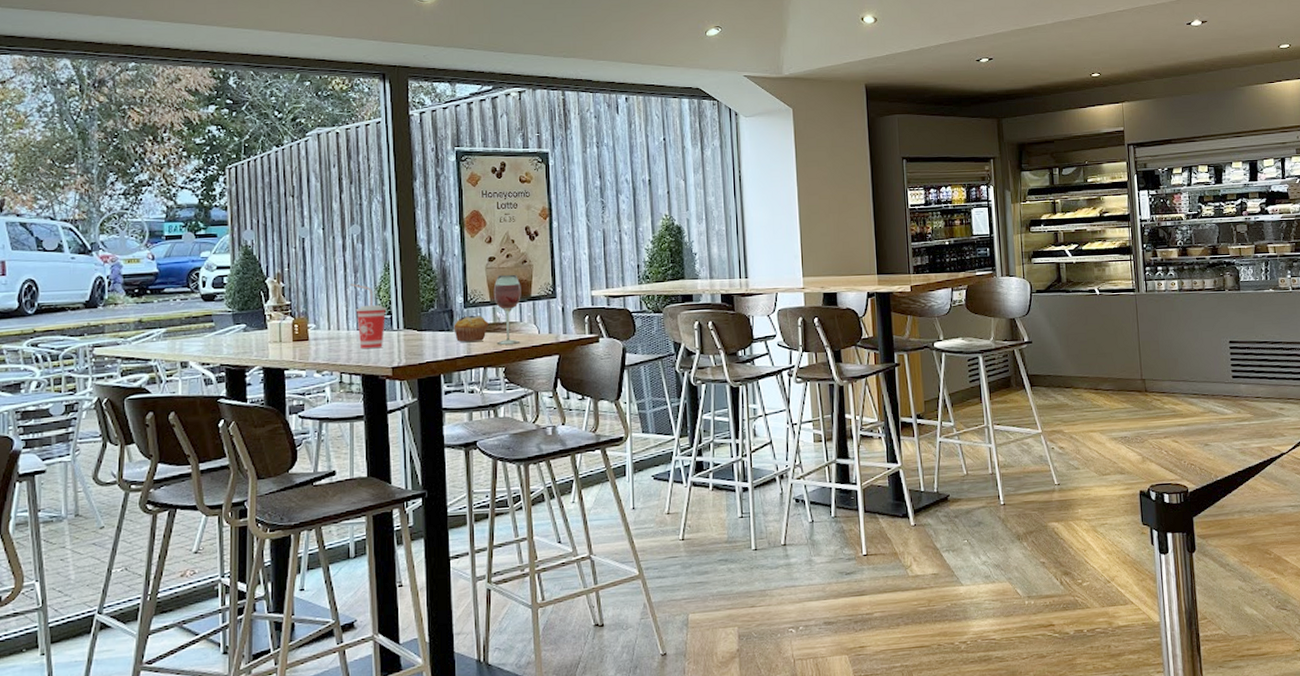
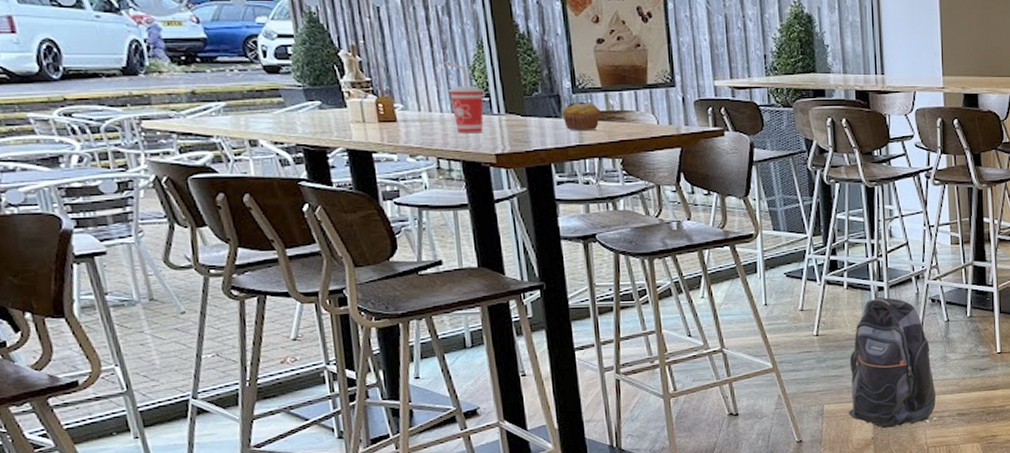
wineglass: present [493,274,521,345] -> none [604,59,637,135]
backpack: none [713,498,802,639] -> present [848,297,936,428]

